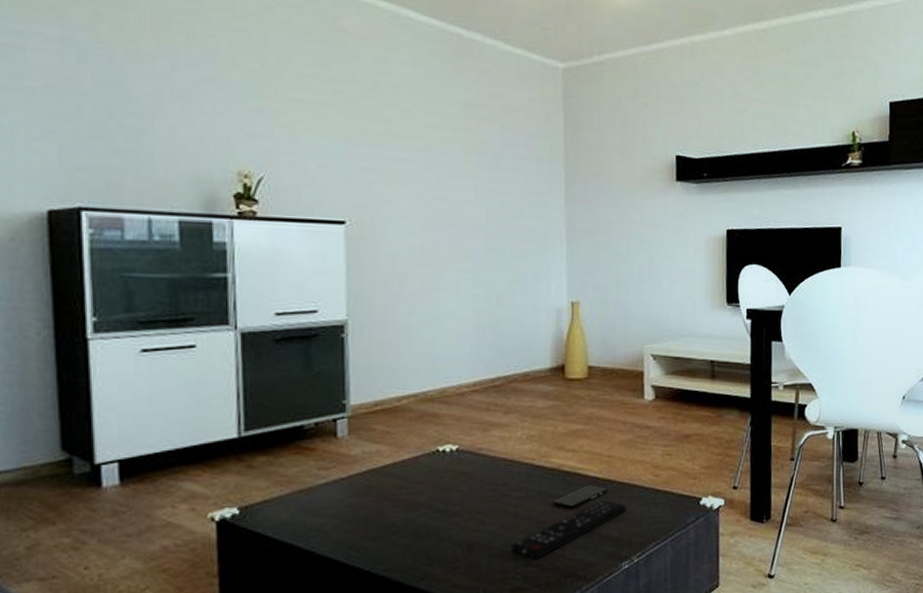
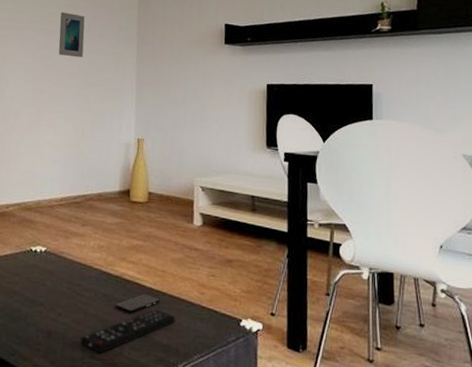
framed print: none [455,136,493,200] -> present [58,12,85,58]

